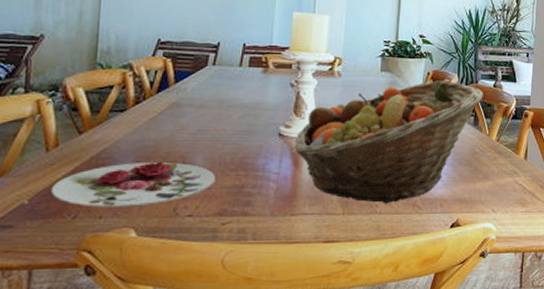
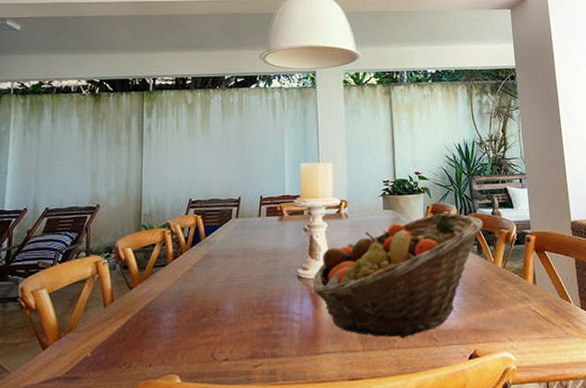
plate: present [50,161,215,207] -> none [108,310,245,356]

